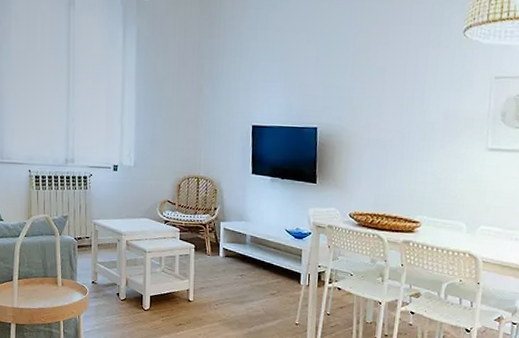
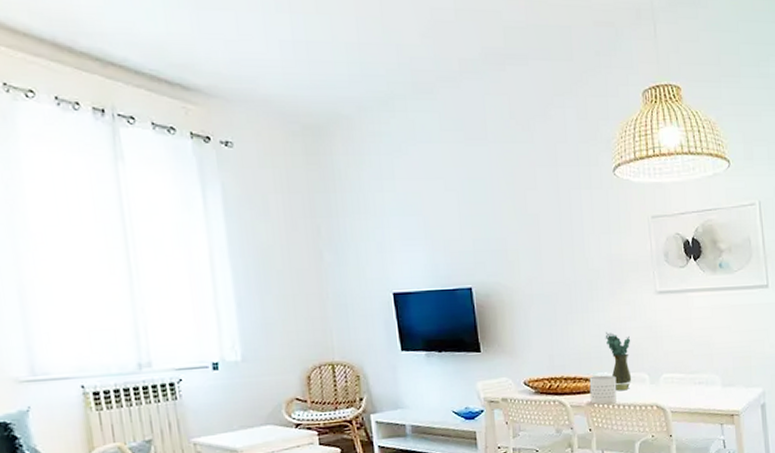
mug: none [406,218,435,247] -> present [589,375,617,406]
vase: none [429,179,455,236] -> present [605,331,632,391]

